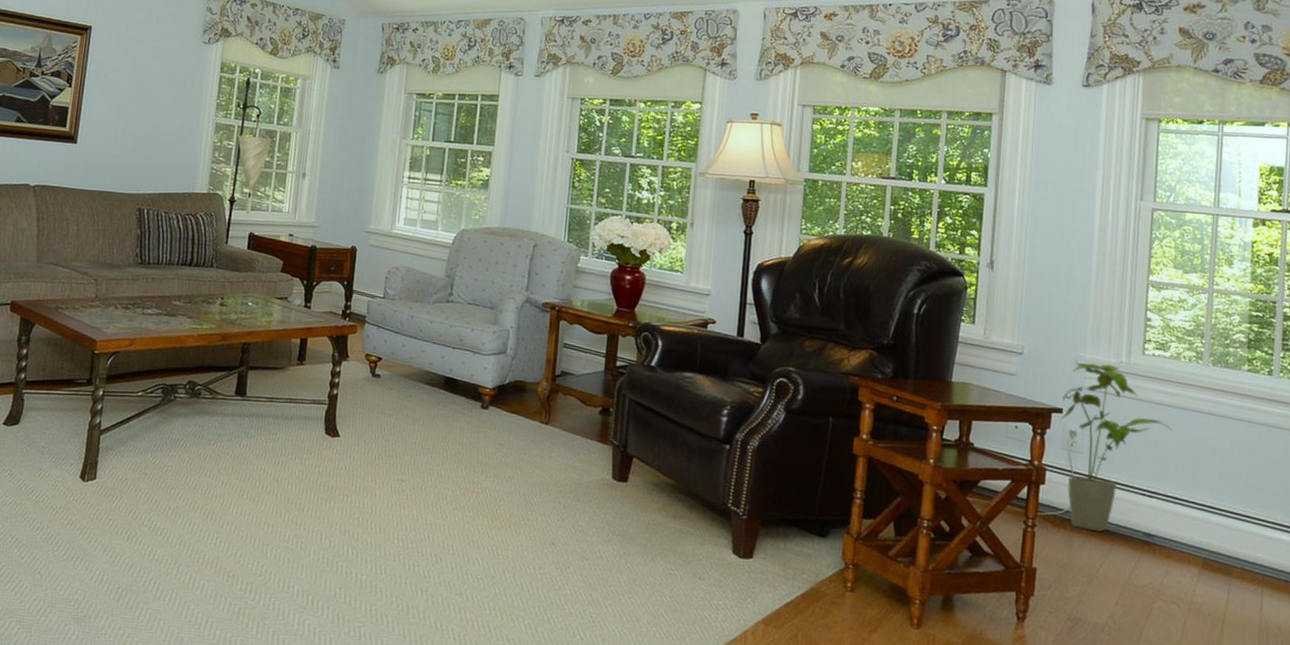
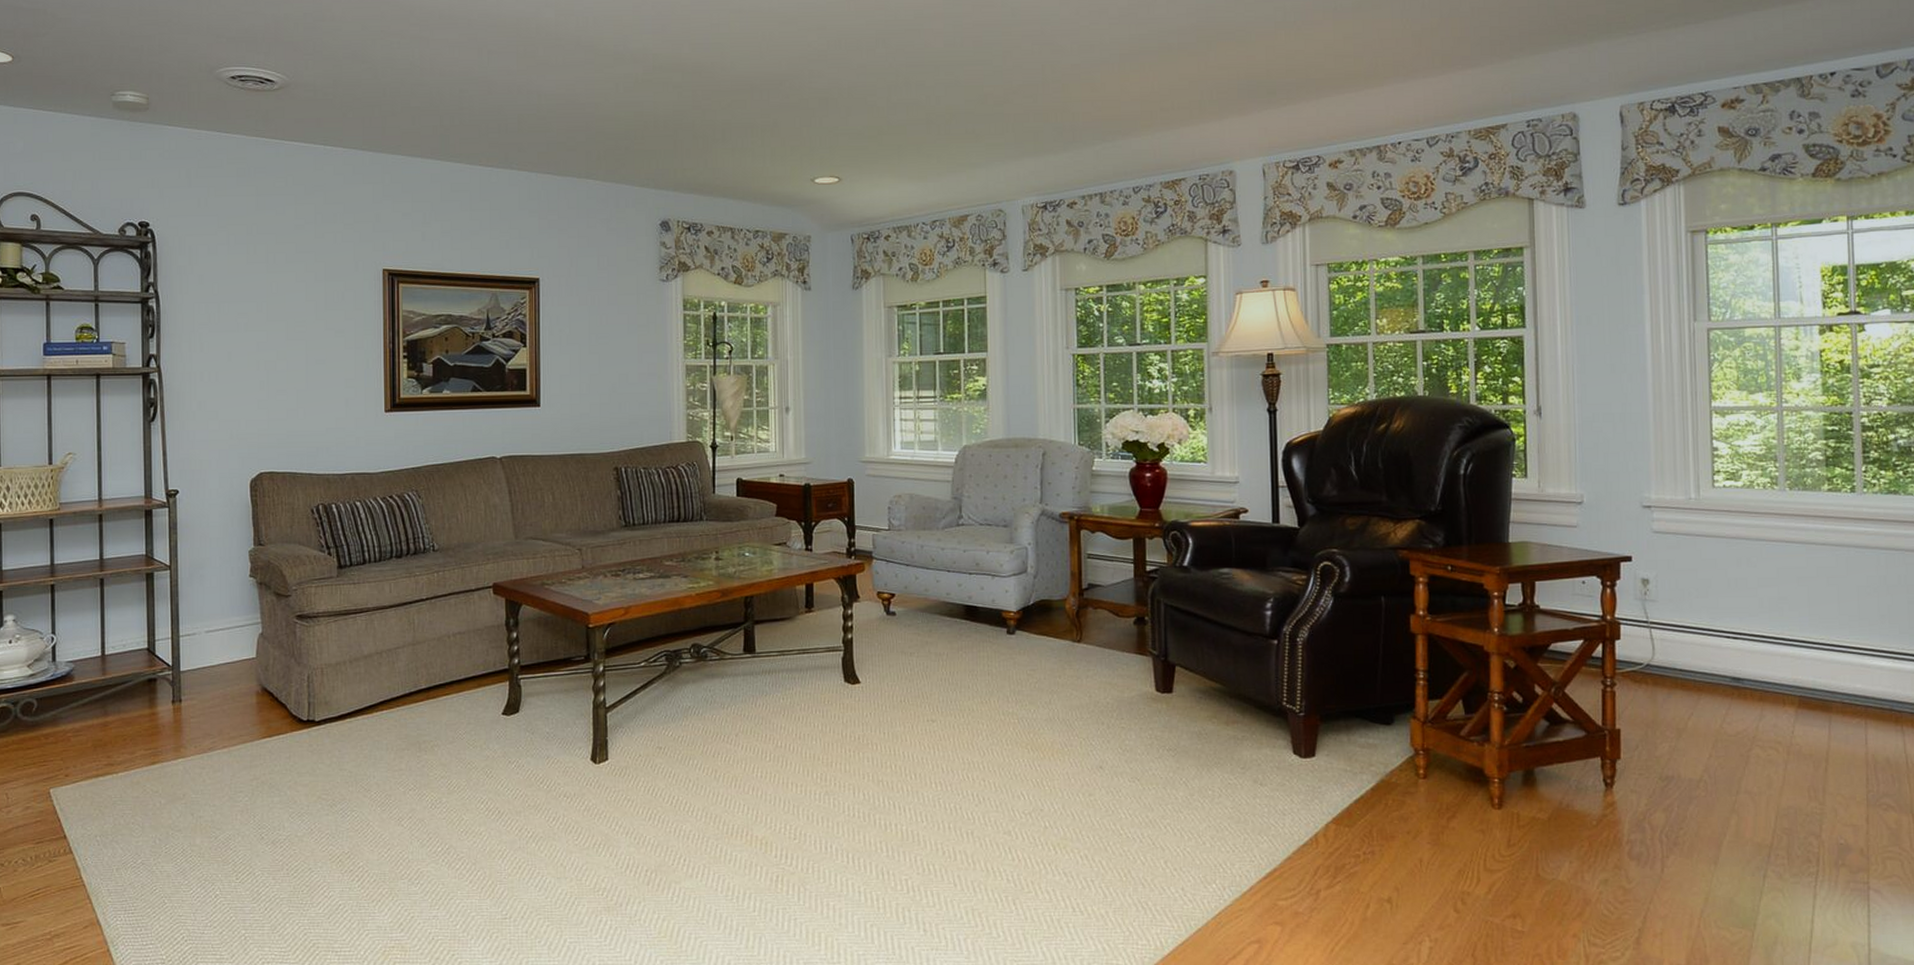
house plant: present [1062,363,1172,532] -> none [1631,502,1752,683]

